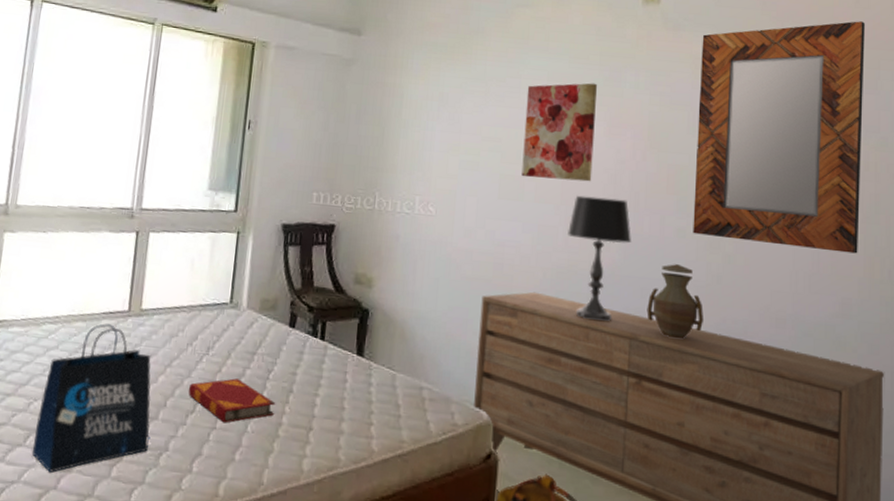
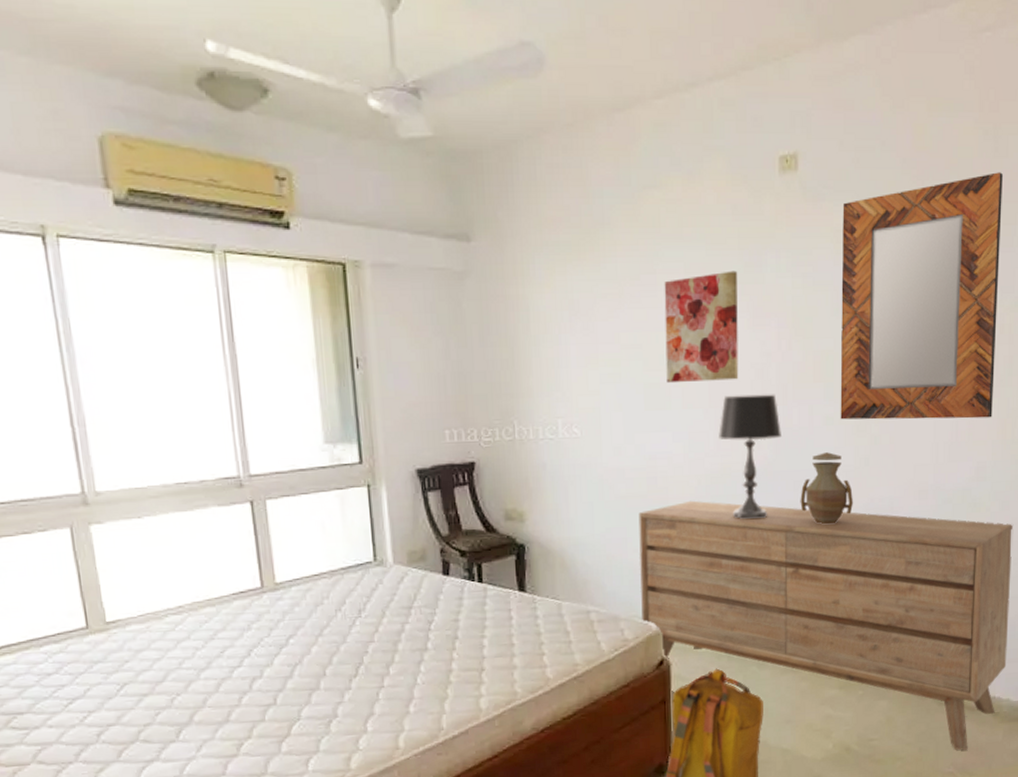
tote bag: present [31,324,151,473] -> none [184,604,316,761]
hardback book: present [188,378,276,423] -> none [346,635,443,680]

